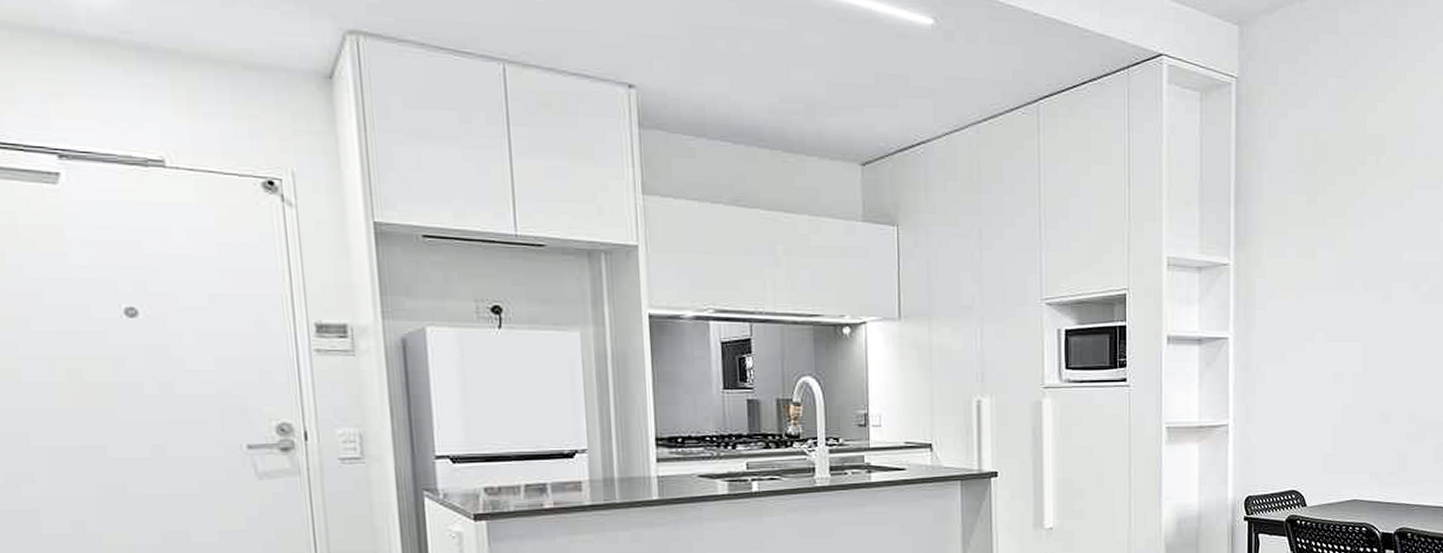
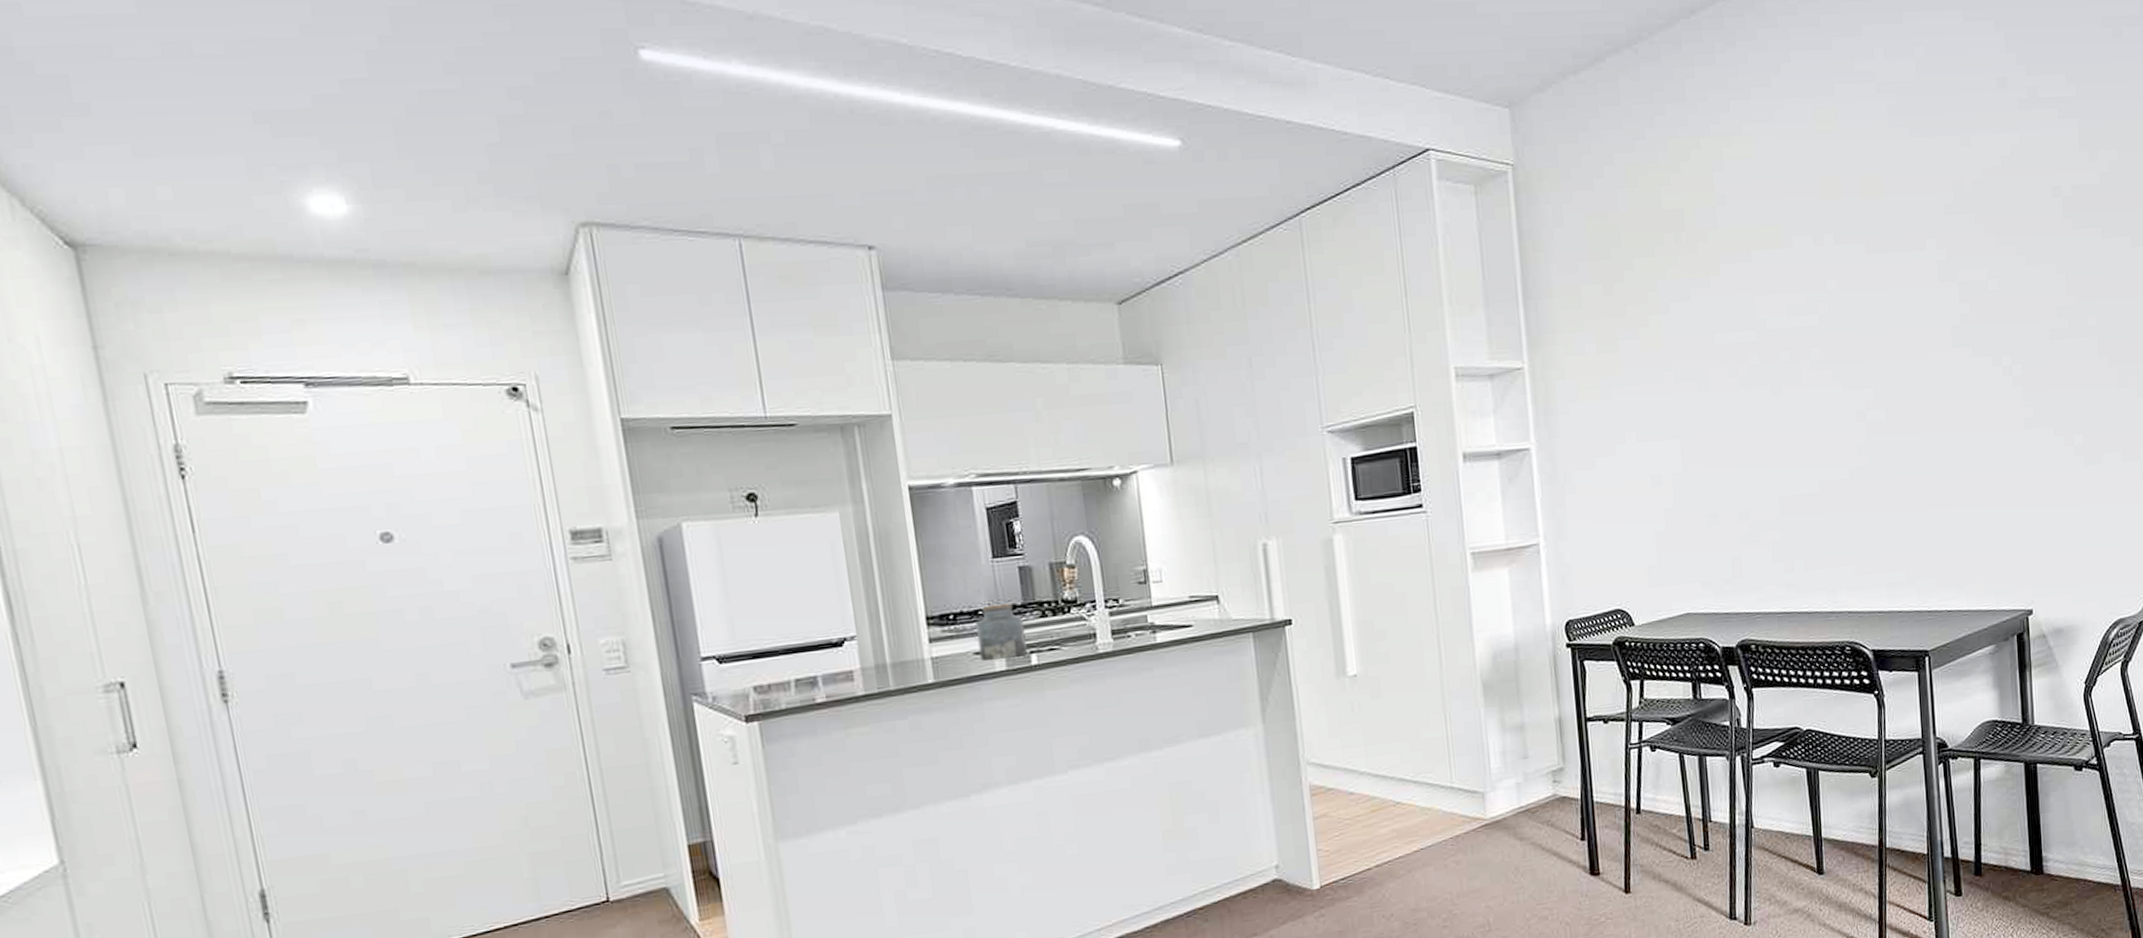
jar: none [702,432,749,485] -> present [976,603,1027,662]

